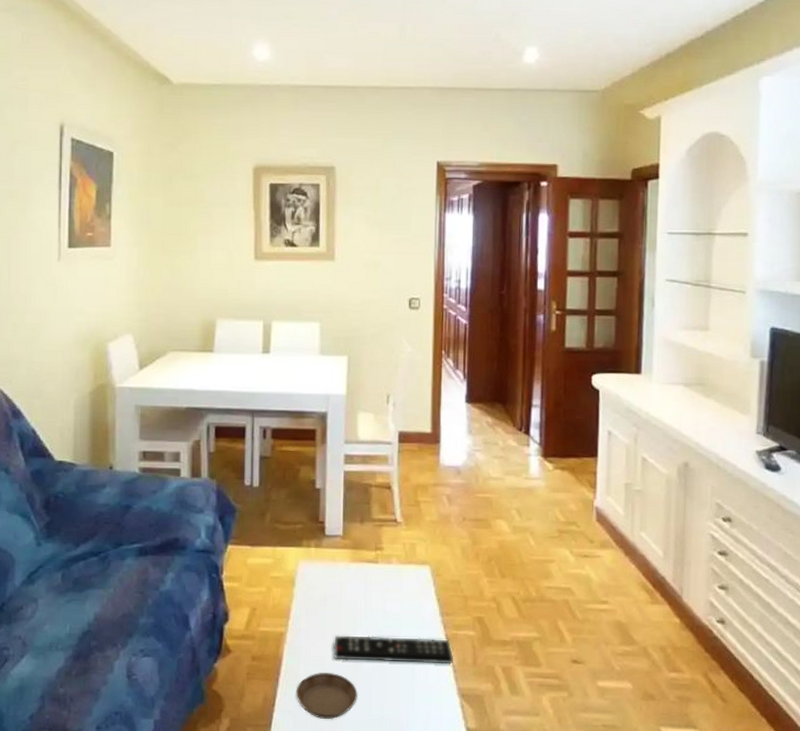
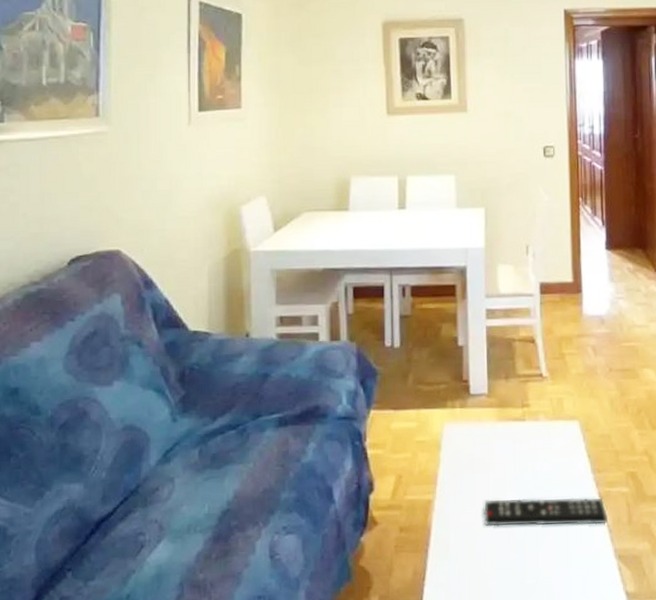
saucer: present [296,673,358,719] -> none [446,540,511,591]

